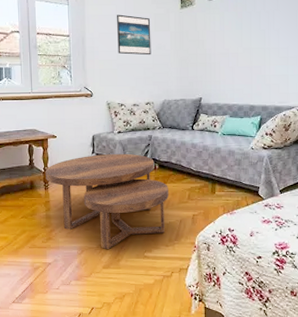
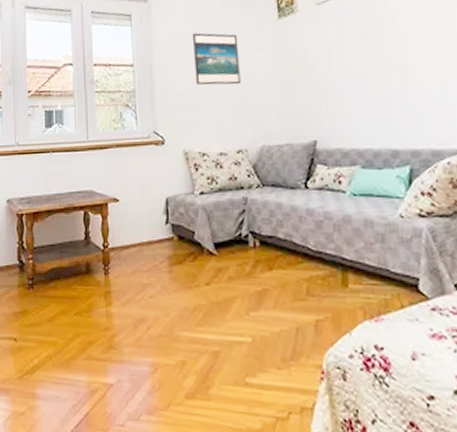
coffee table: present [45,153,168,249] -> none [105,223,277,368]

